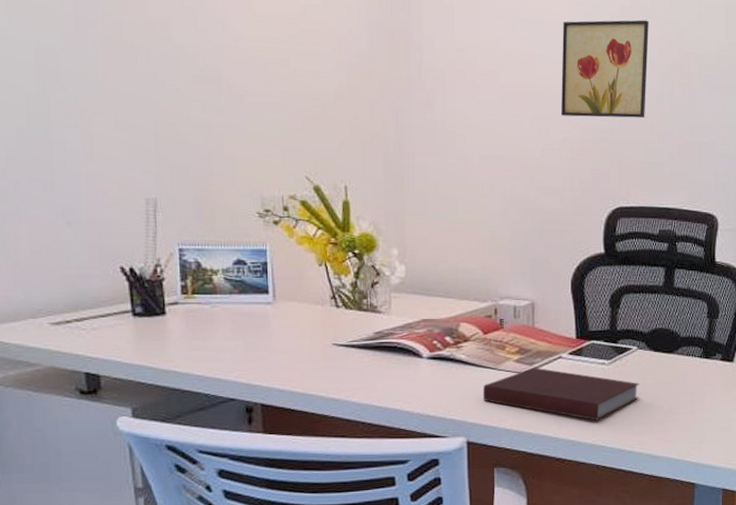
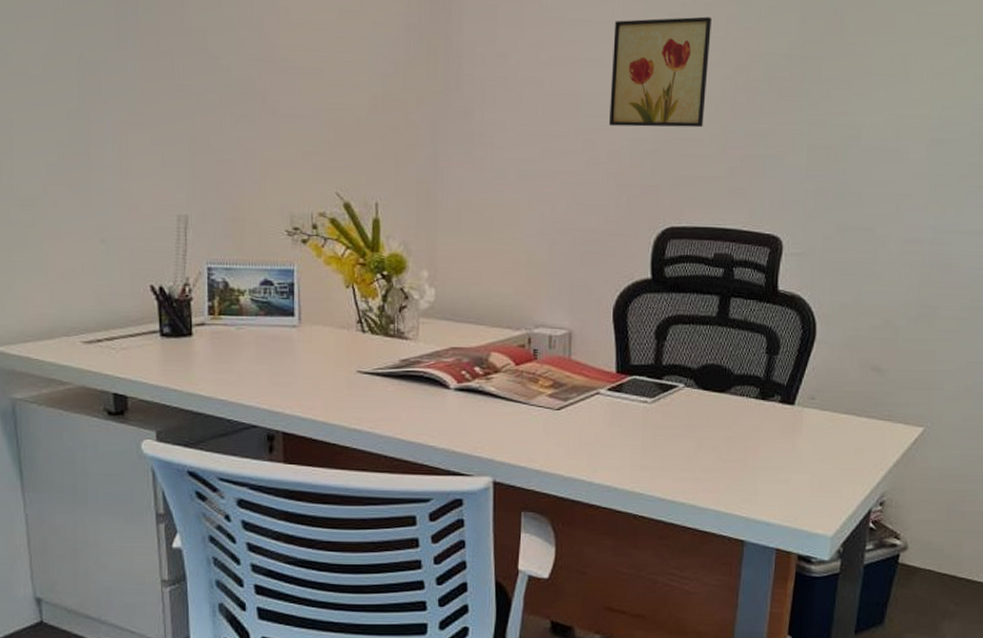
notebook: present [482,367,639,421] -> none [512,403,685,465]

